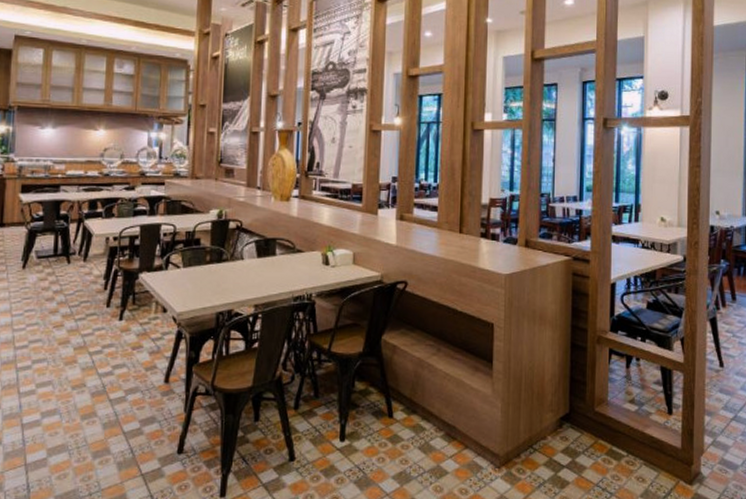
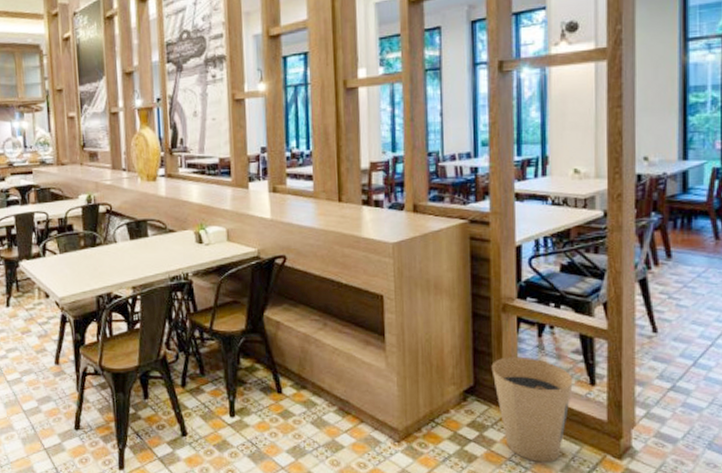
trash can: none [585,386,654,488] -> present [491,356,573,463]

